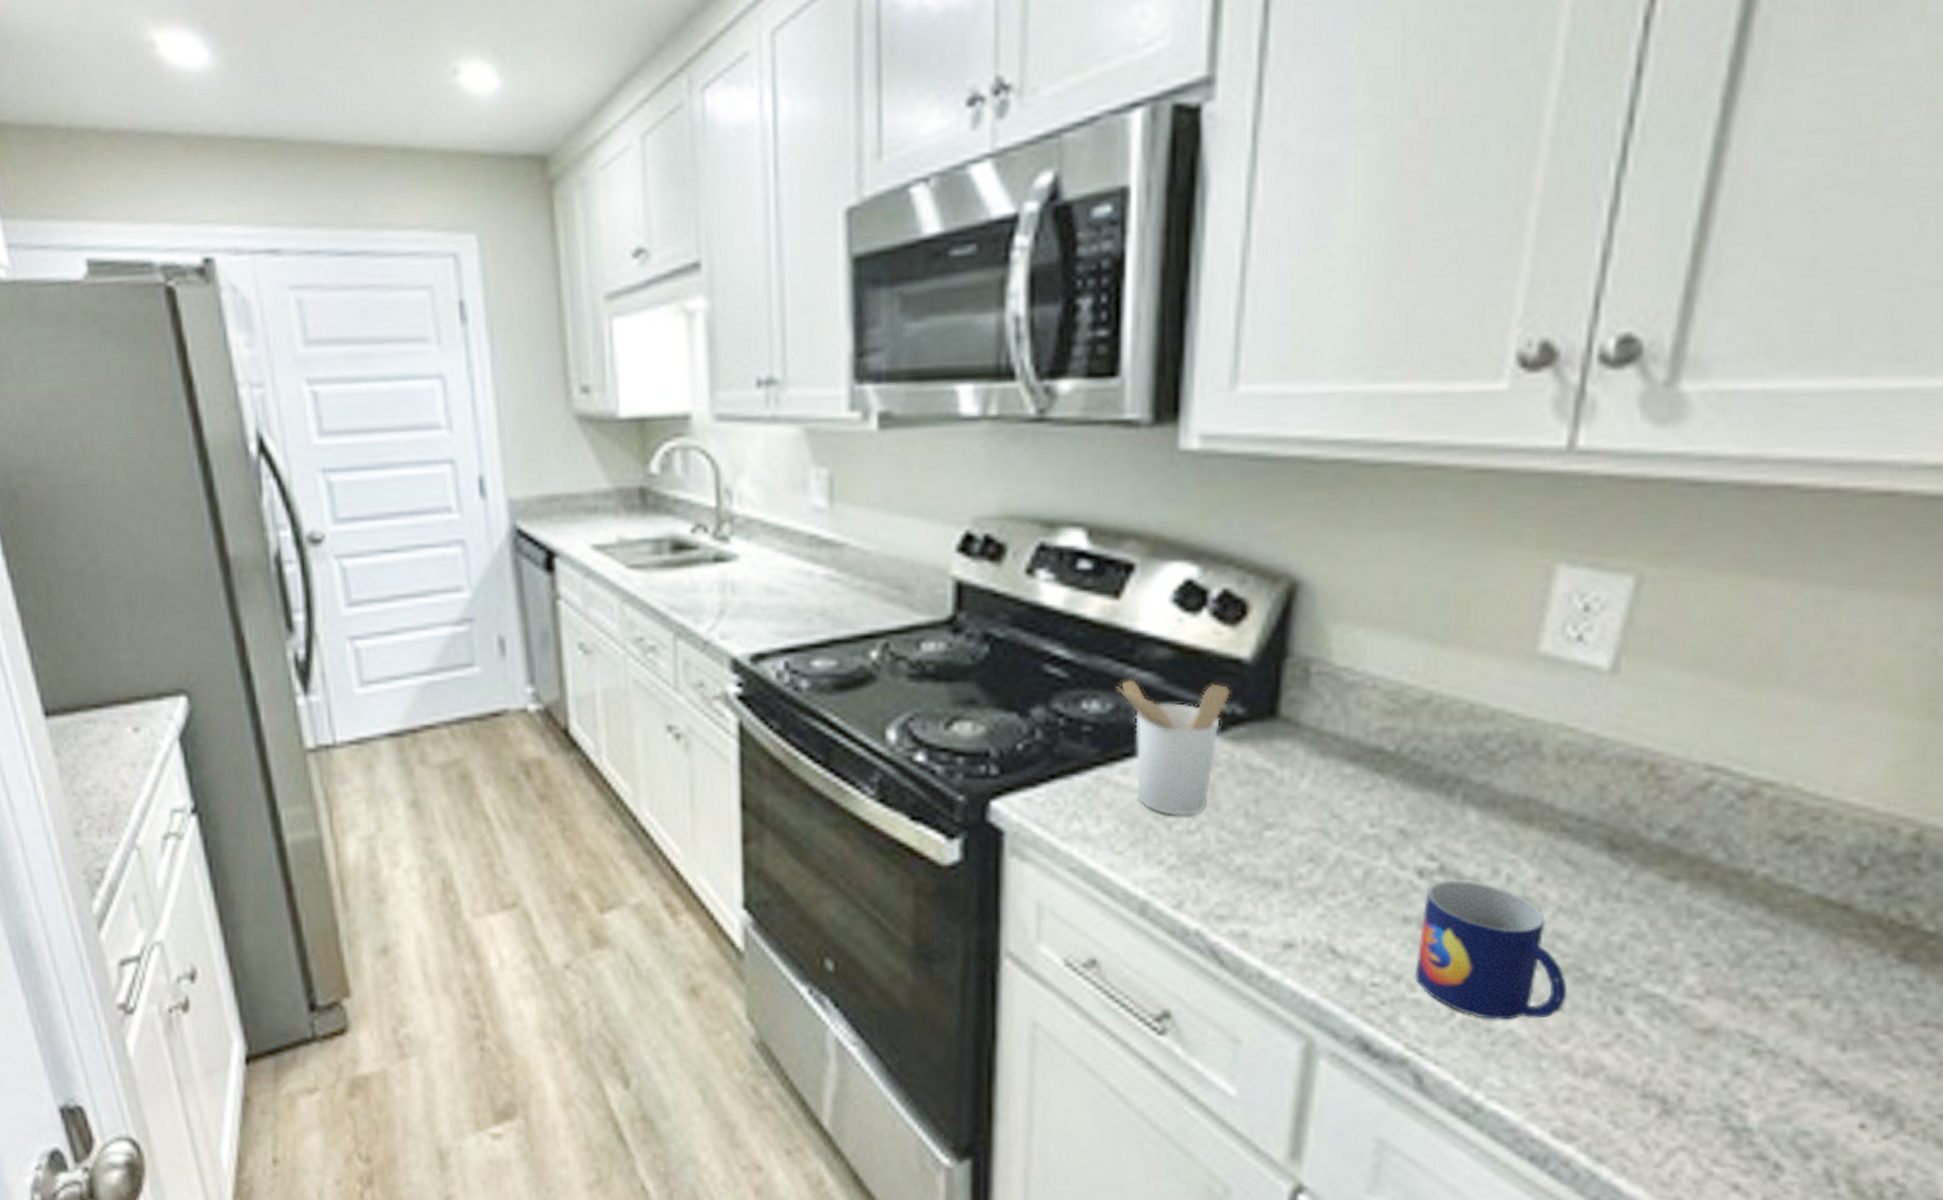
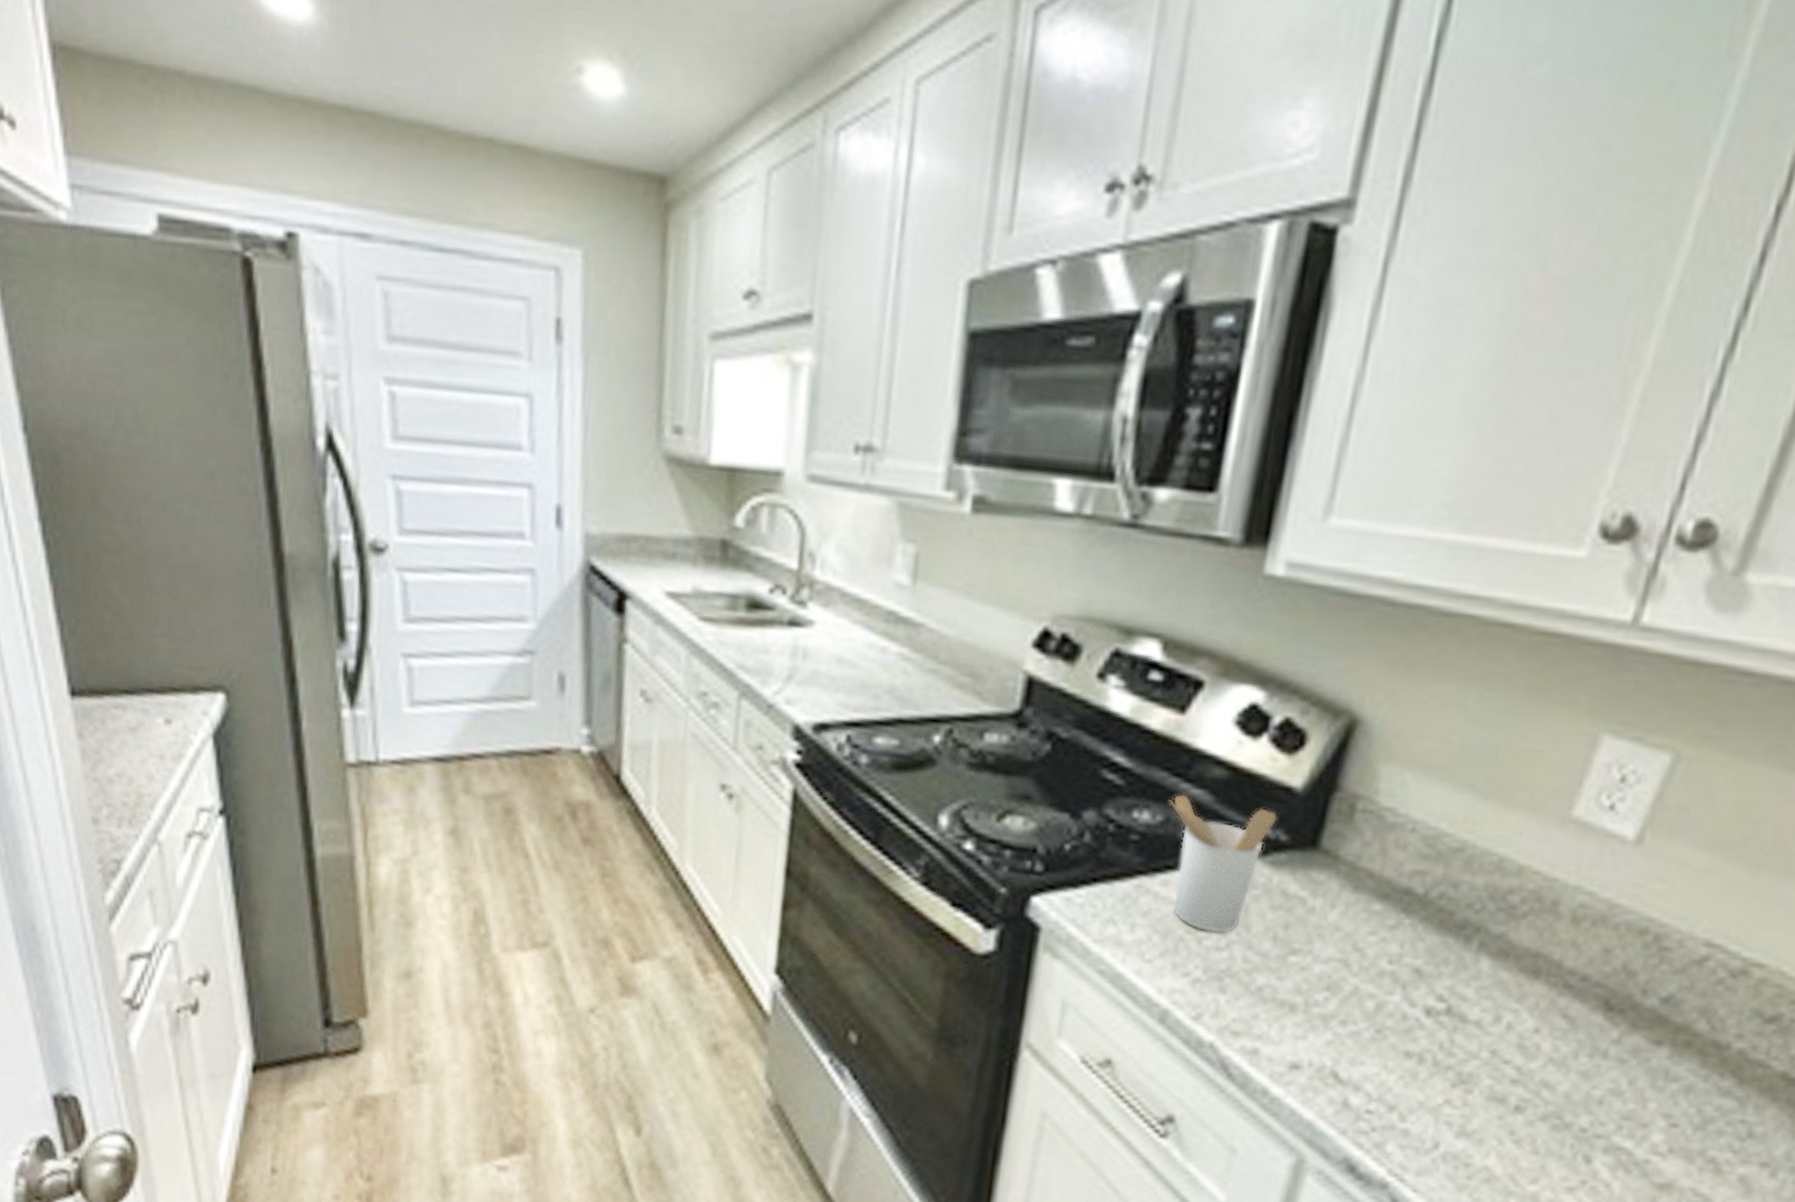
mug: present [1415,880,1568,1020] -> none [1407,1021,1545,1159]

